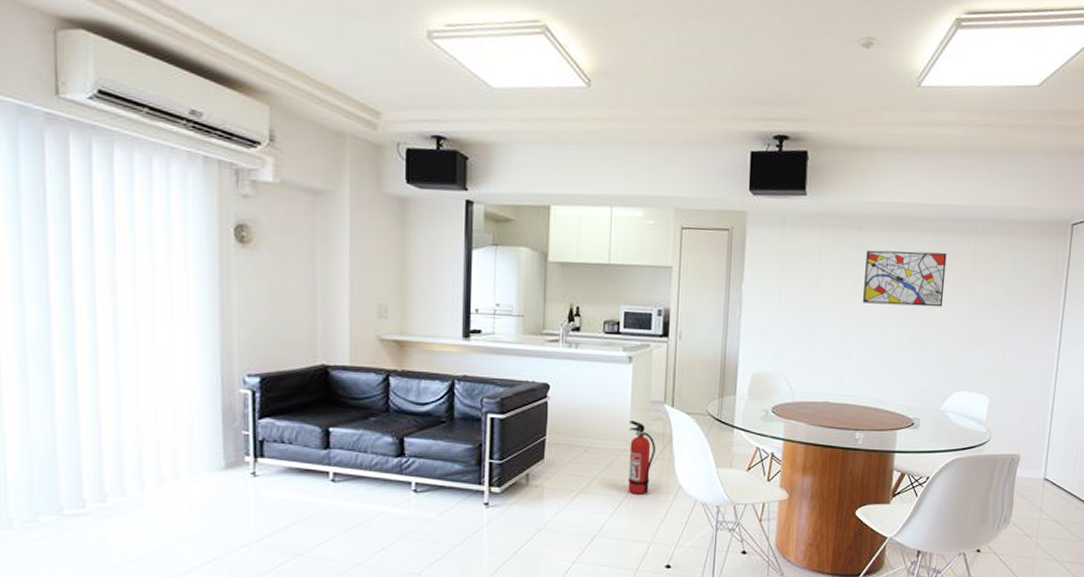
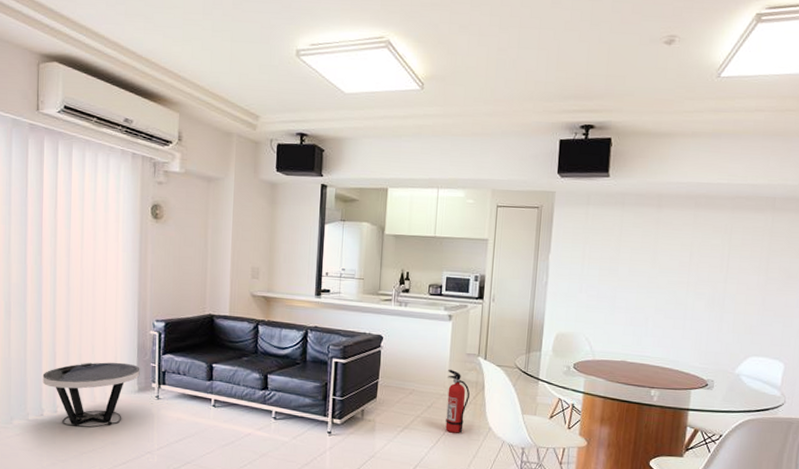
side table: none [82,431,227,519] -> present [42,362,140,428]
wall art: present [863,250,947,307] -> none [661,225,744,278]

